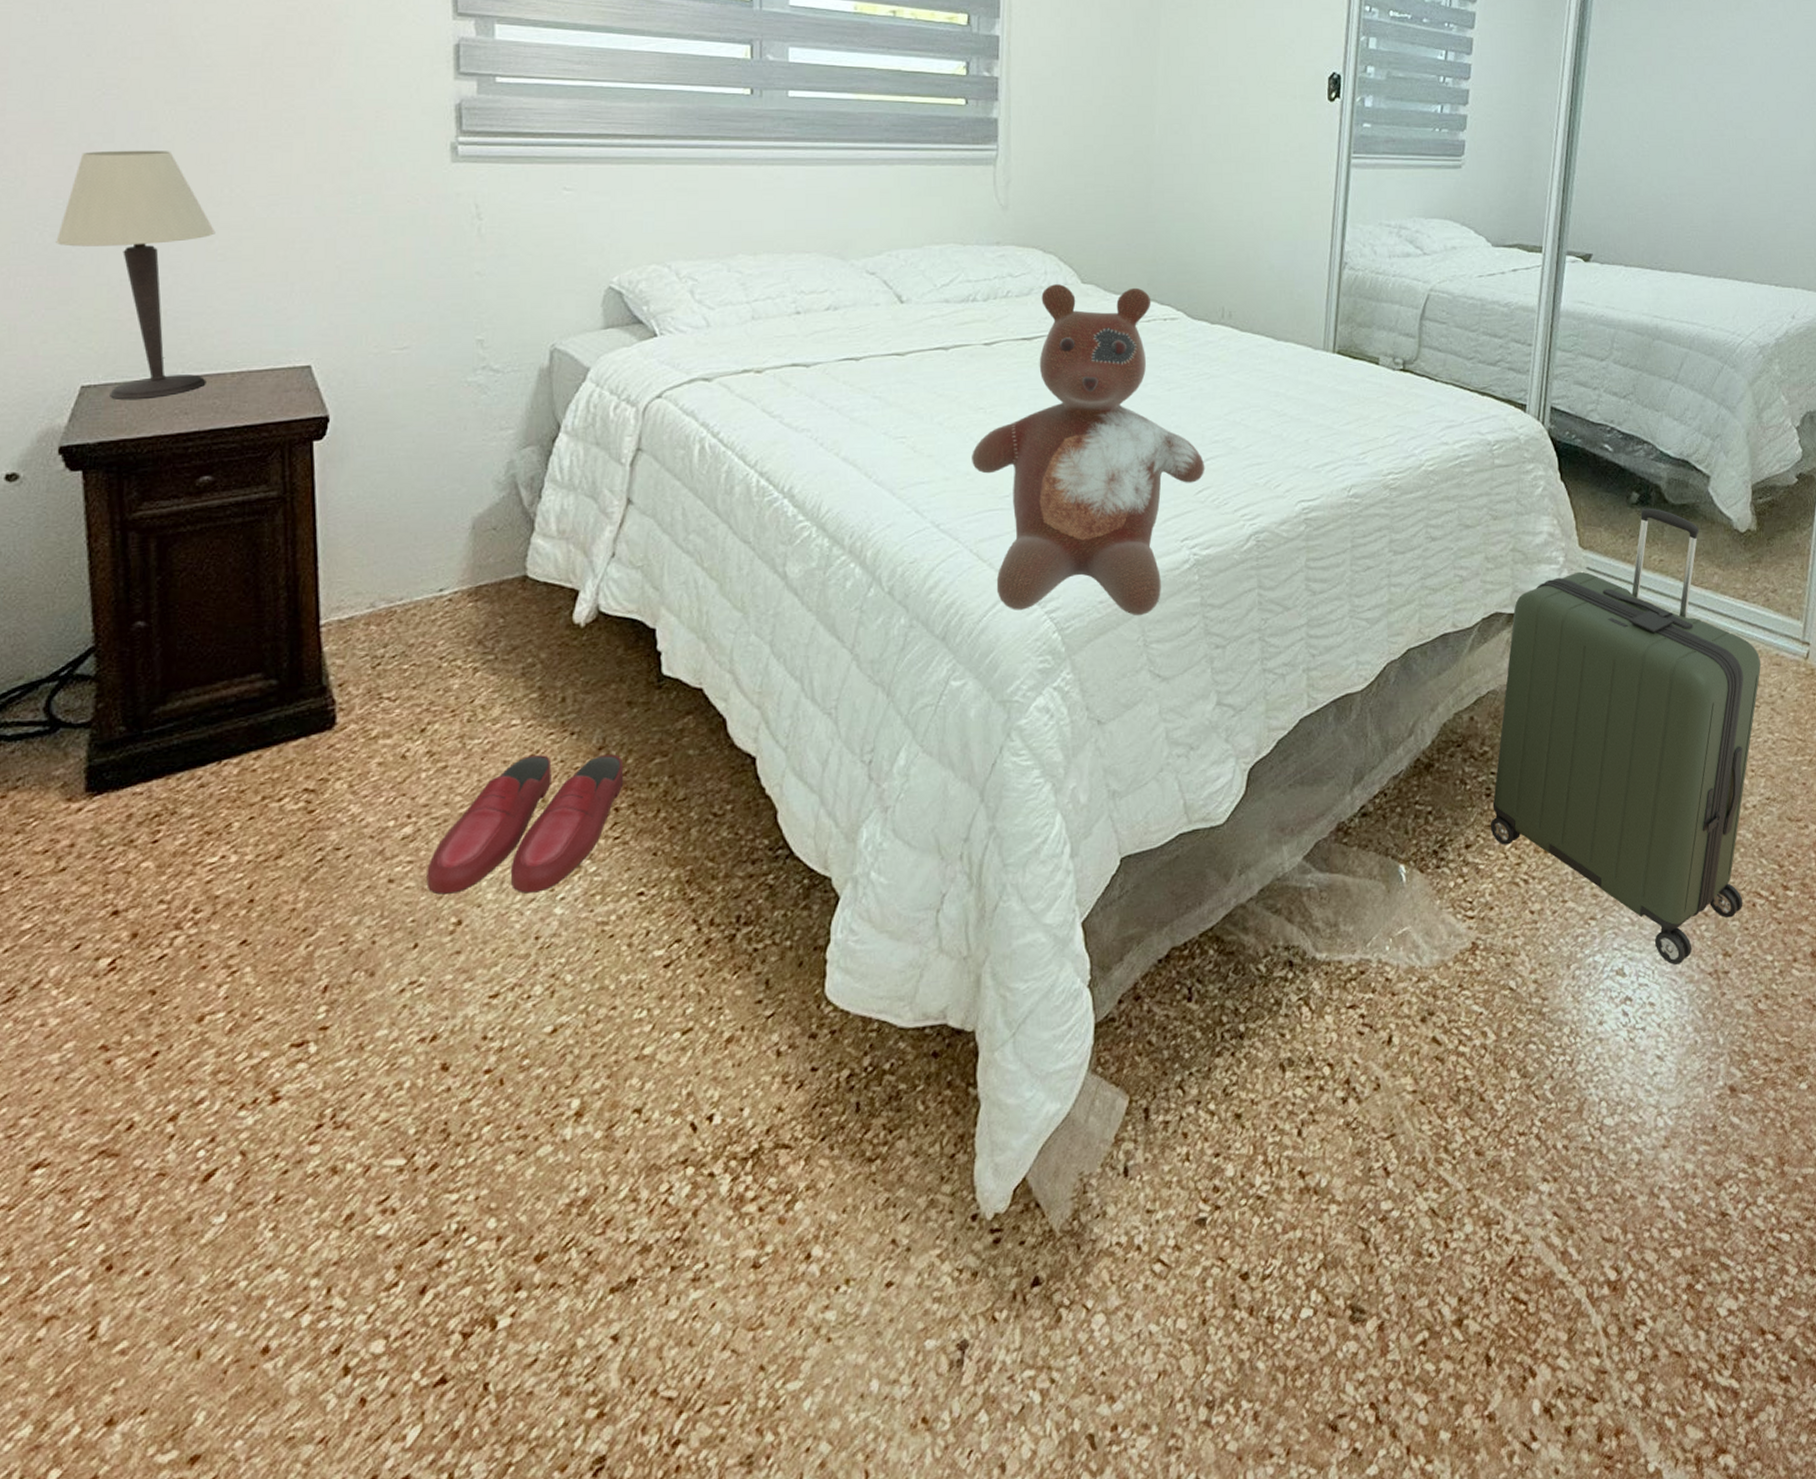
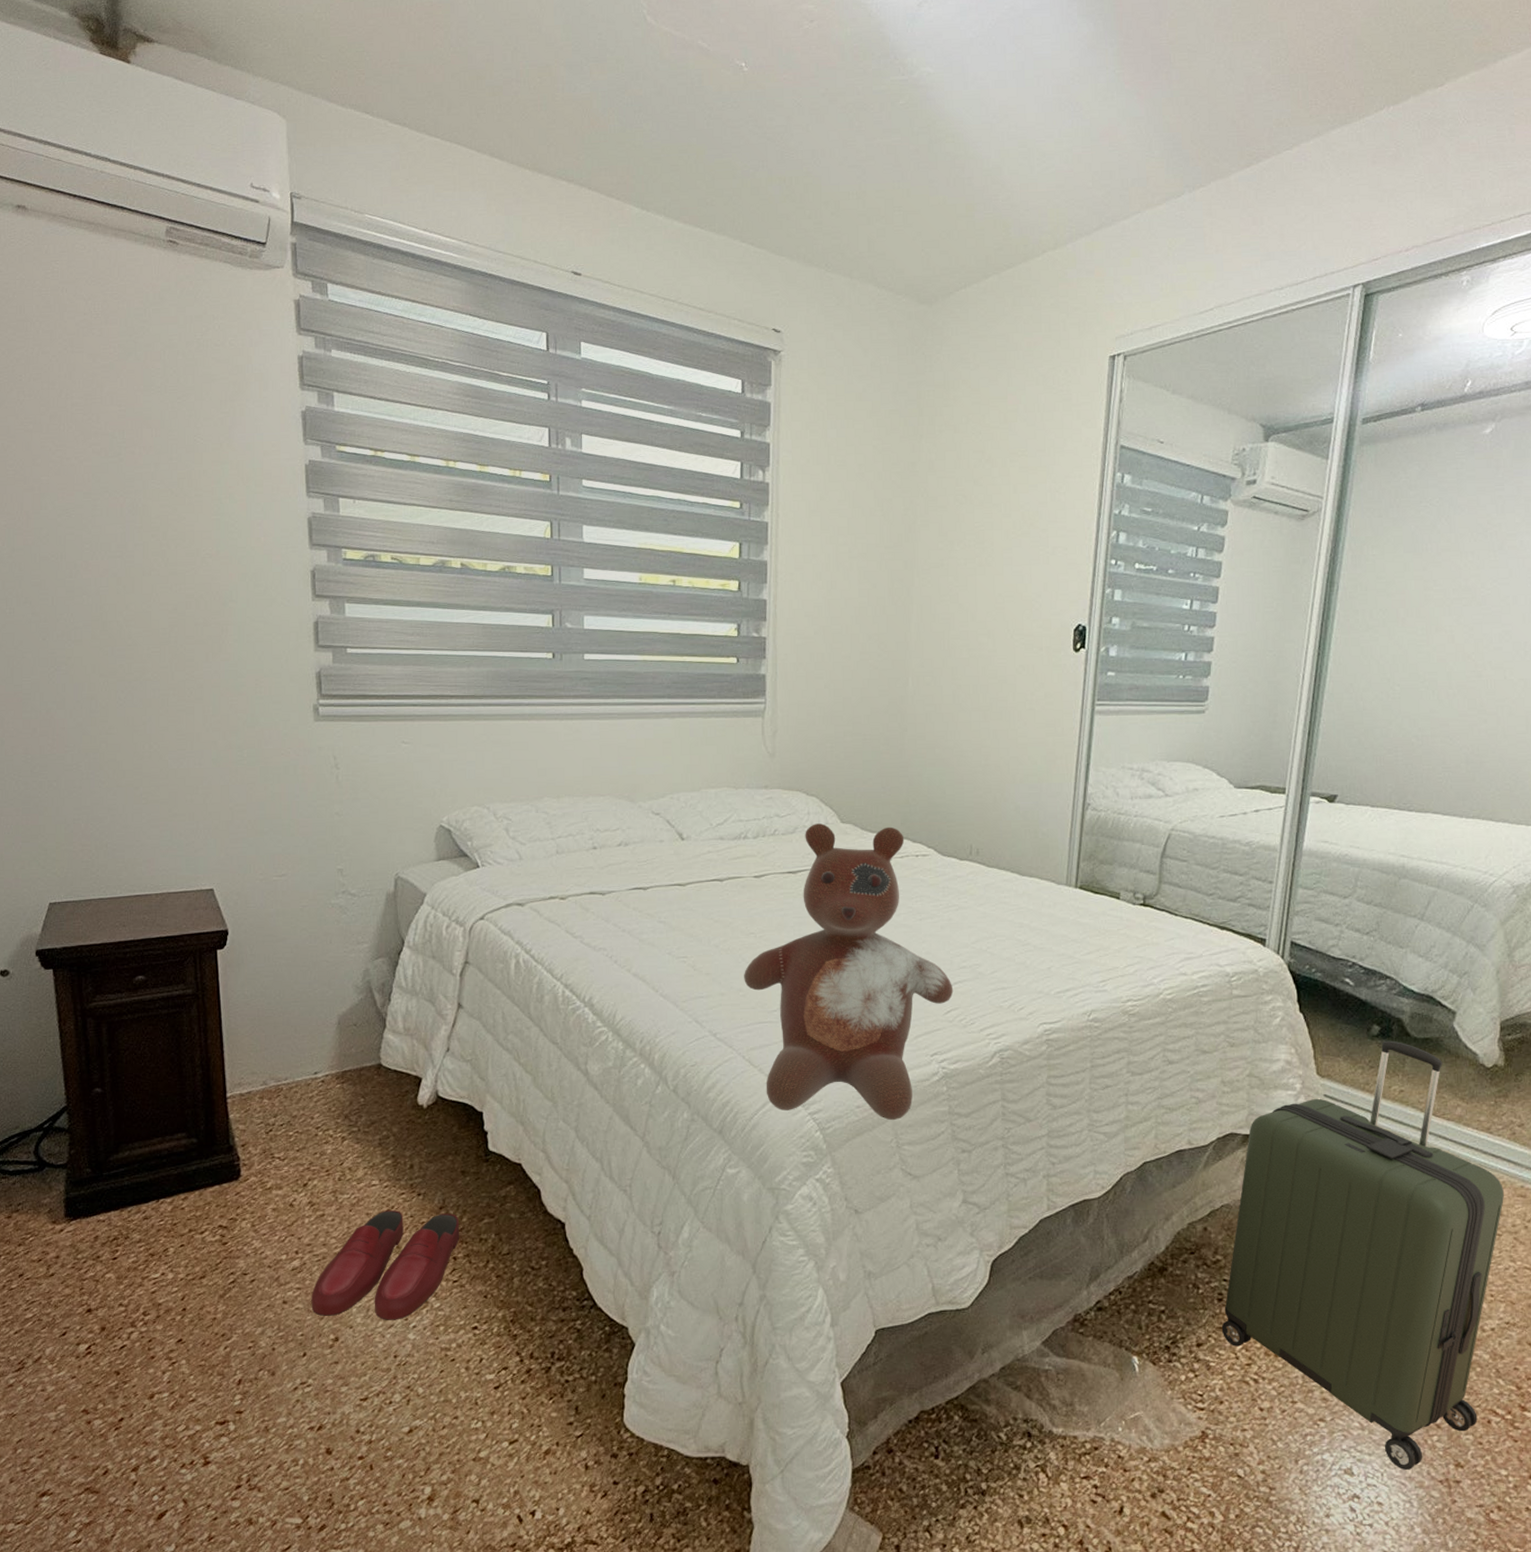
table lamp: present [56,150,216,400] -> none [27,714,140,915]

